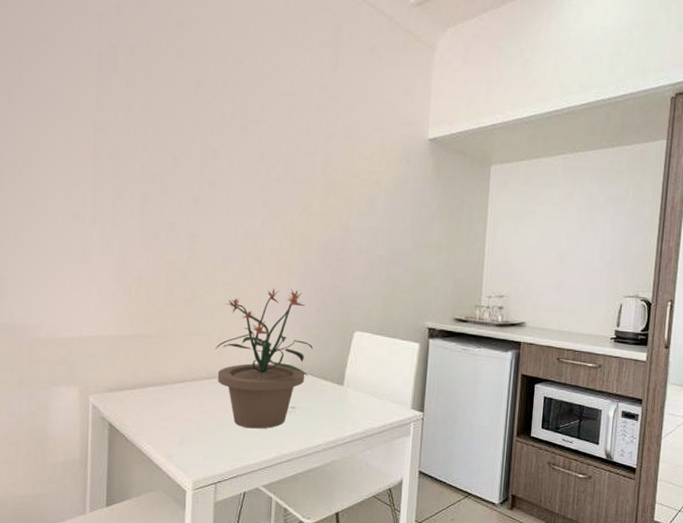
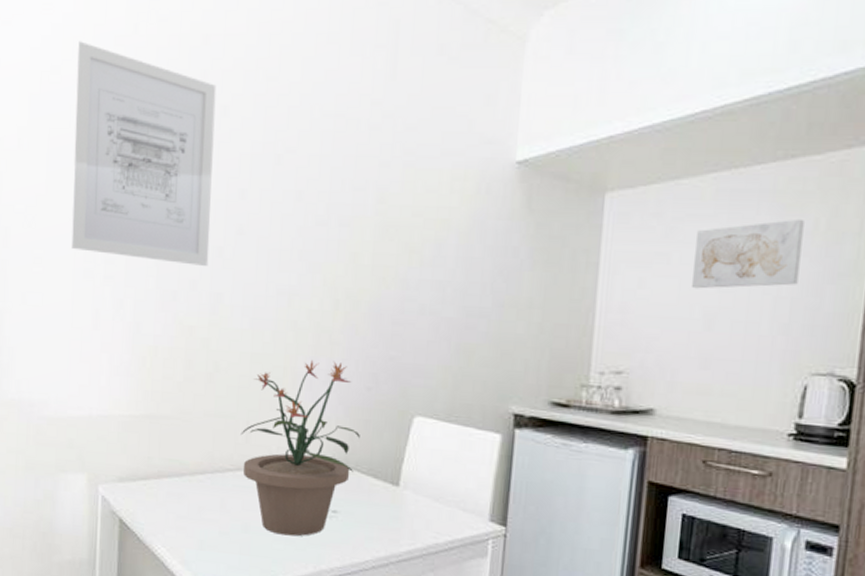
wall art: none [60,15,191,211] -> present [71,41,217,266]
wall art: none [549,189,620,237] -> present [692,218,804,289]

